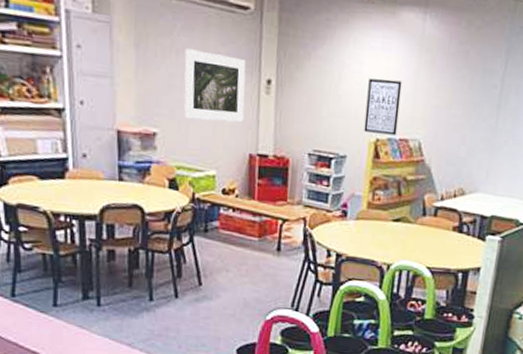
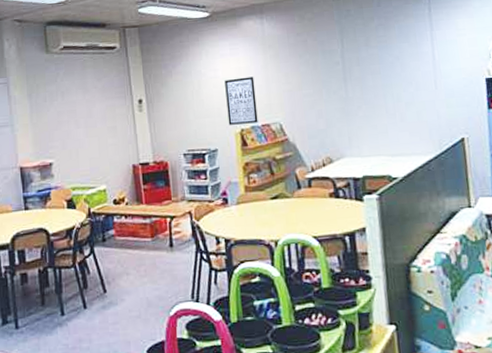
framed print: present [184,48,246,123] -> none [68,88,124,146]

